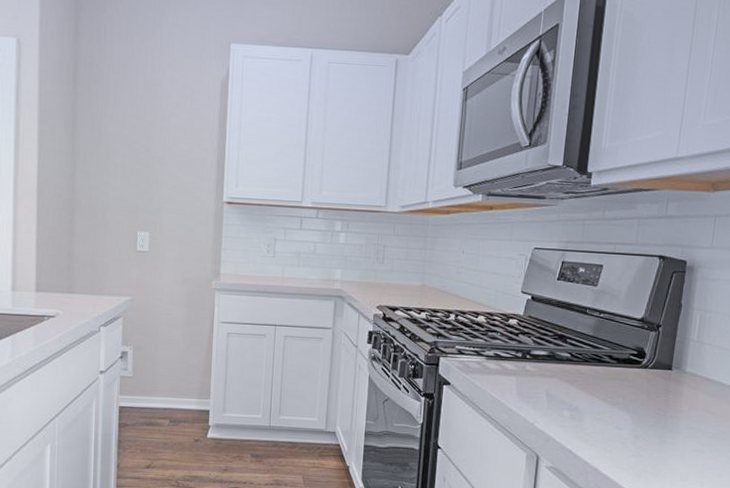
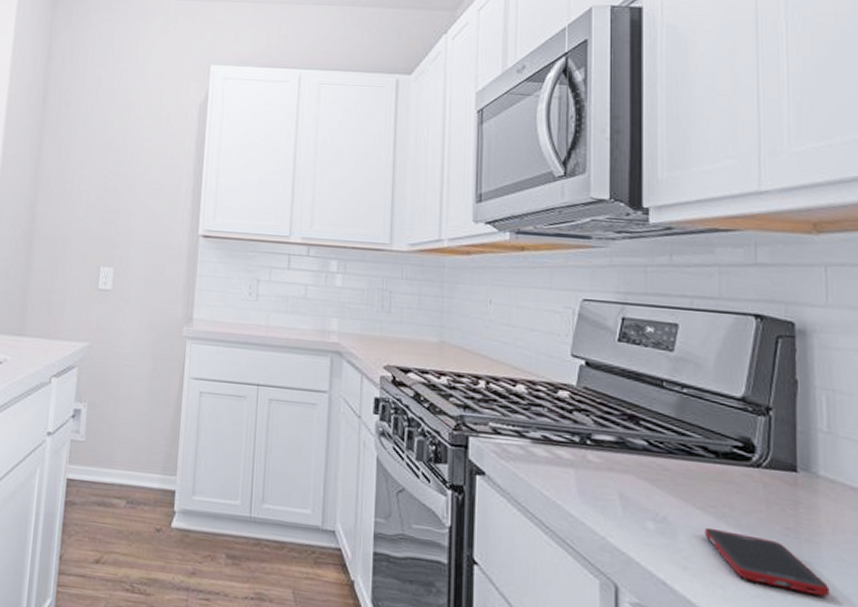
cell phone: none [602,412,681,453] -> present [704,527,830,597]

